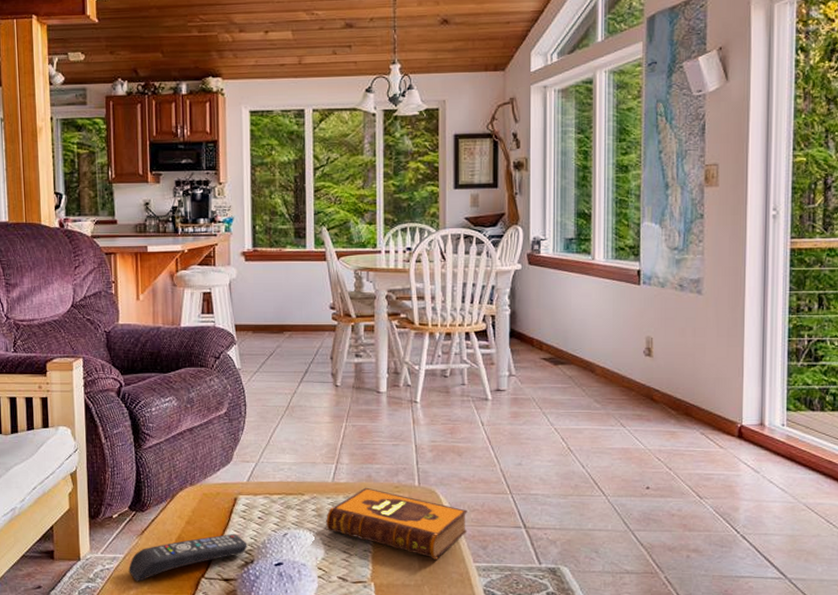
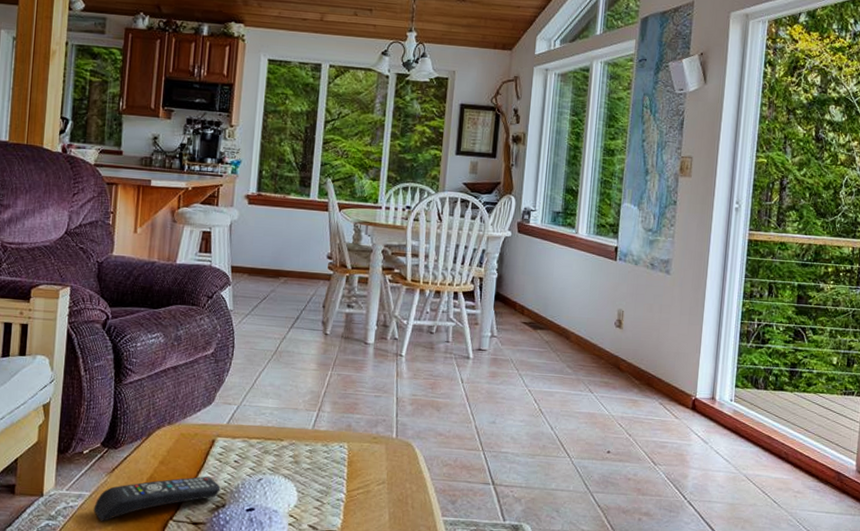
hardback book: present [326,487,468,559] -> none [302,436,441,512]

